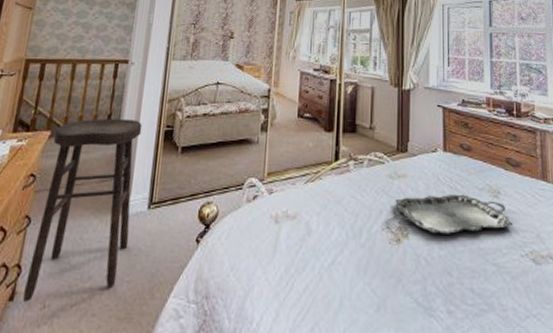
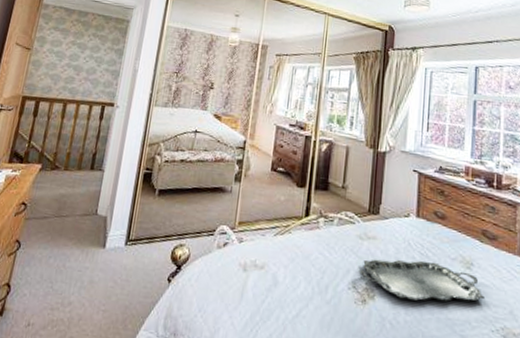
stool: present [23,118,143,302] -> none [11,156,124,318]

